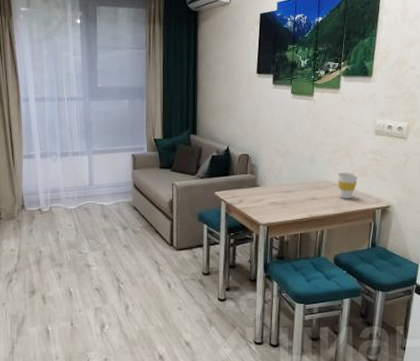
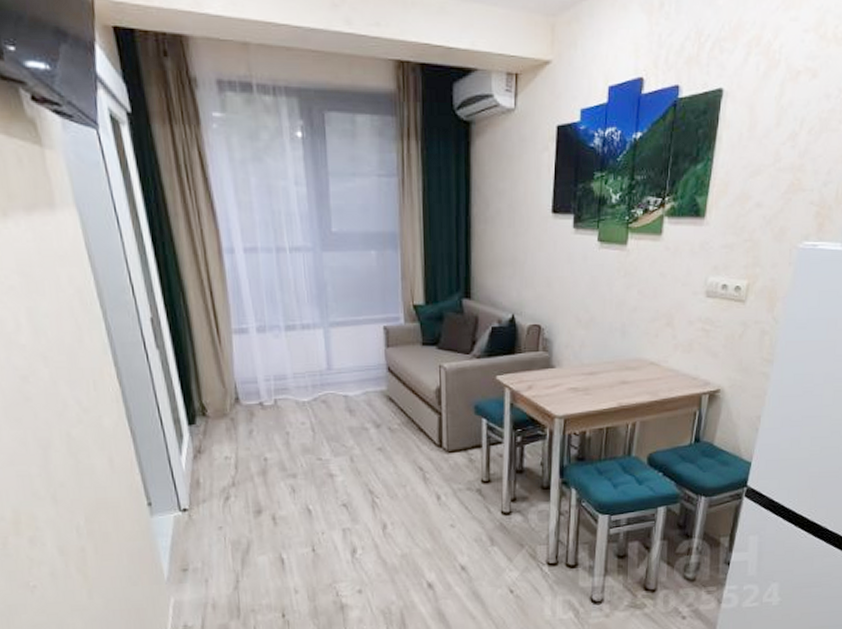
cup: present [337,172,358,199] -> none [655,347,682,382]

